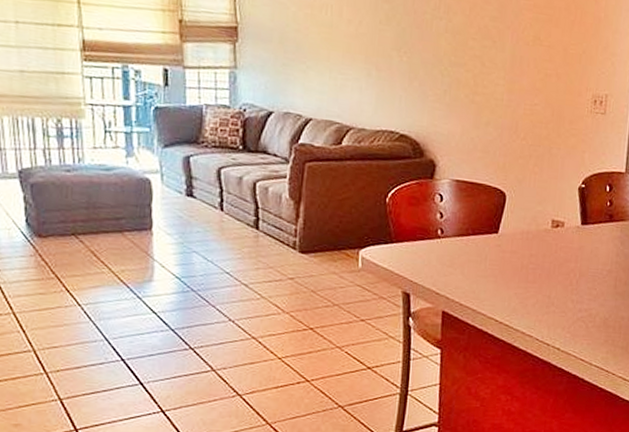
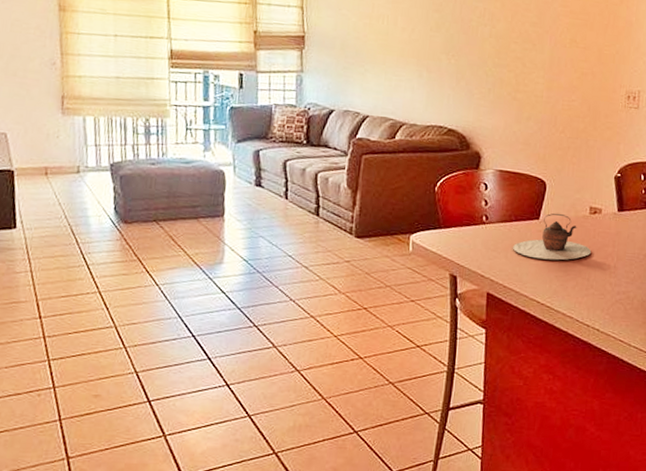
teapot: none [470,226,552,277] -> present [513,213,591,261]

